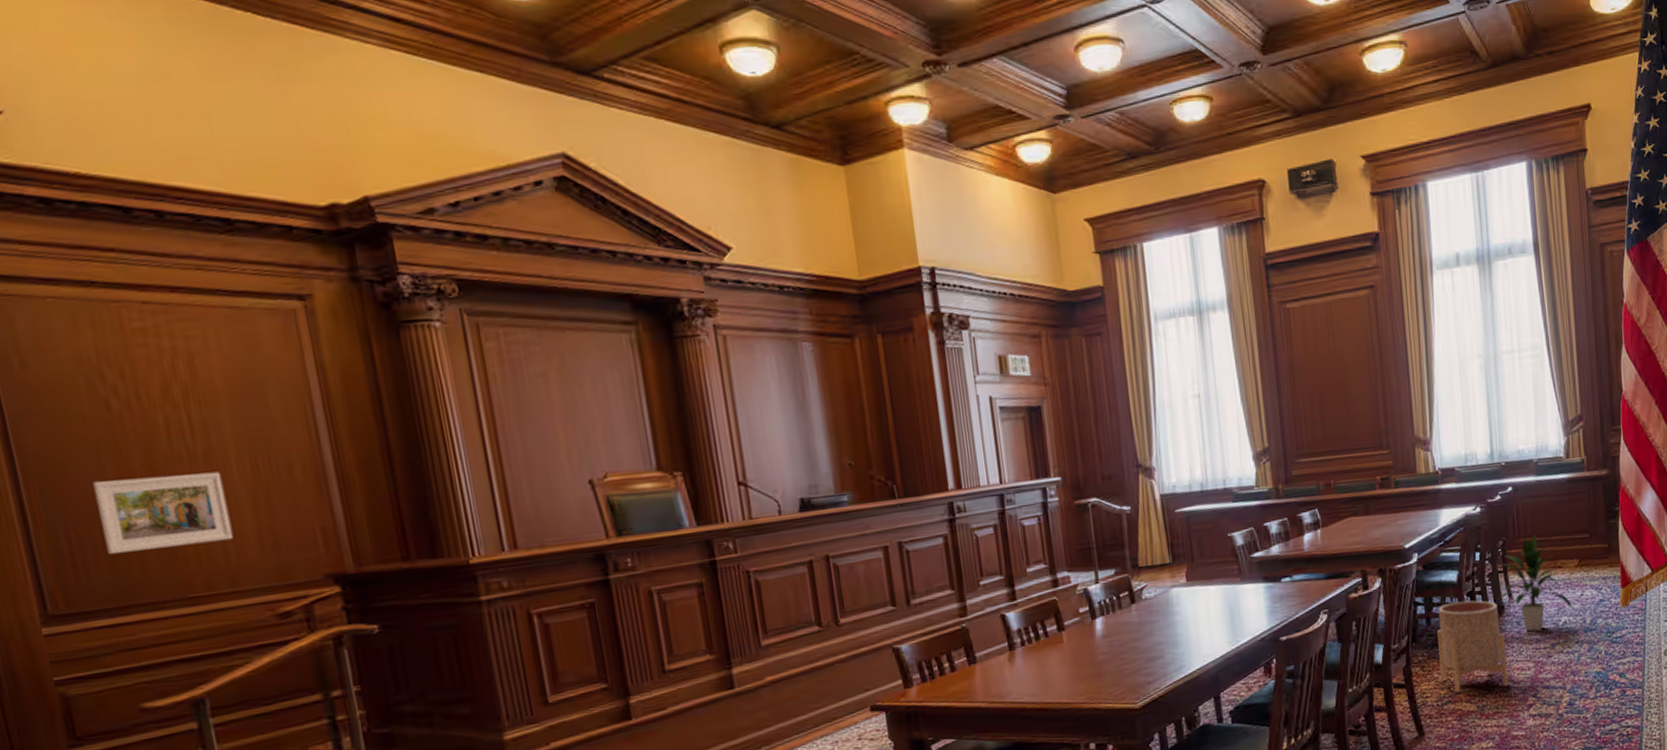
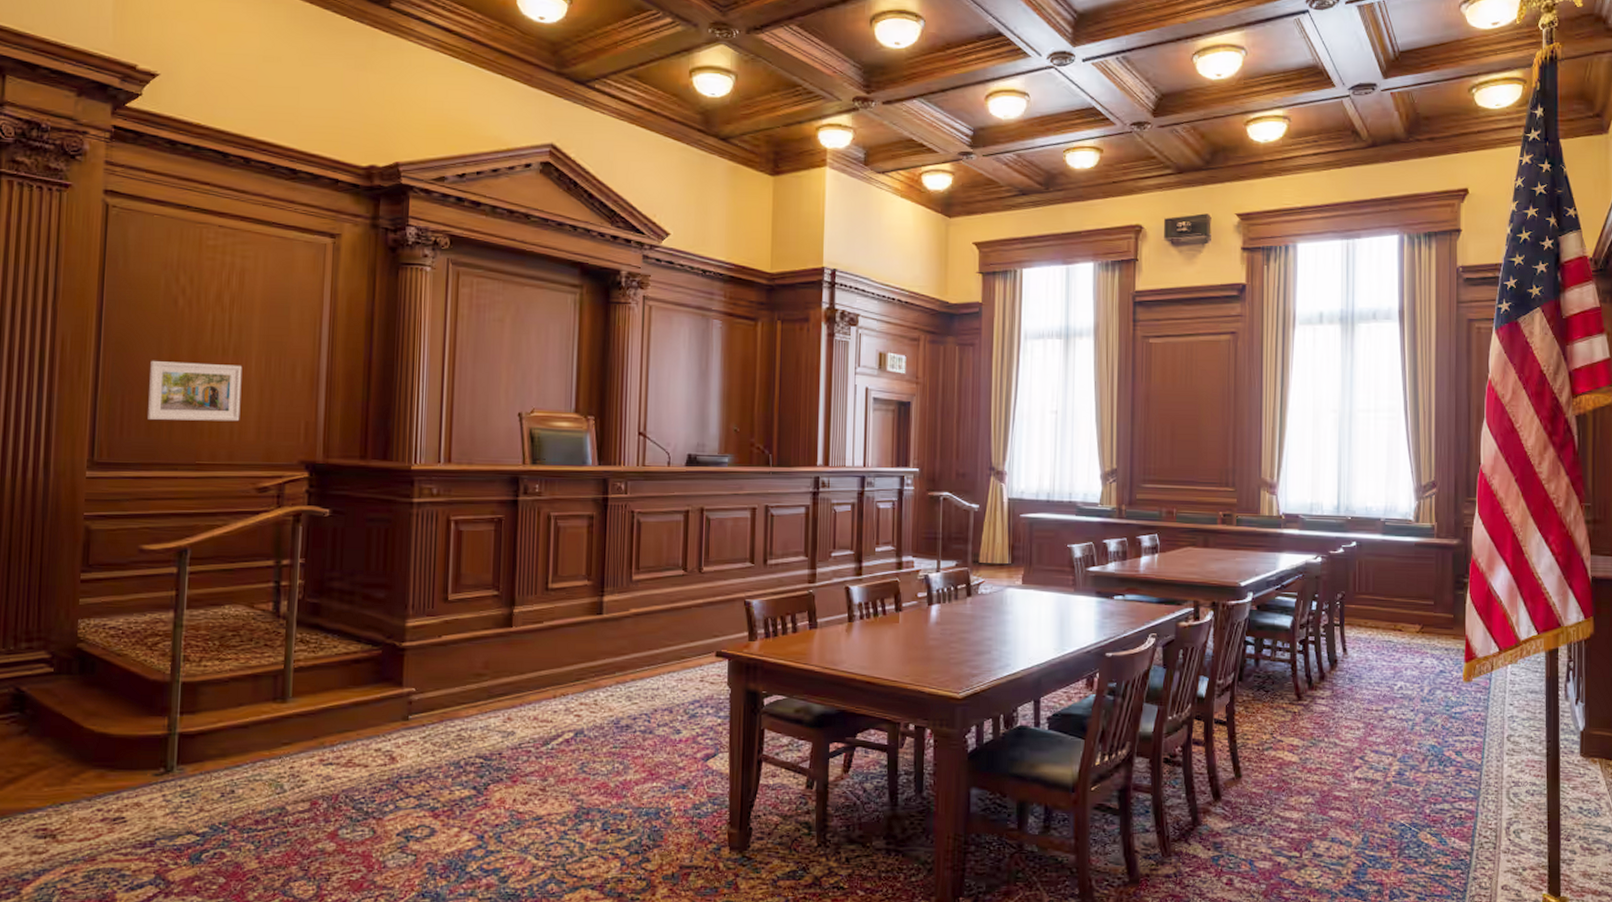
planter: present [1437,600,1509,693] -> none [1264,647,1336,743]
indoor plant: present [1498,534,1574,632] -> none [1332,593,1412,691]

